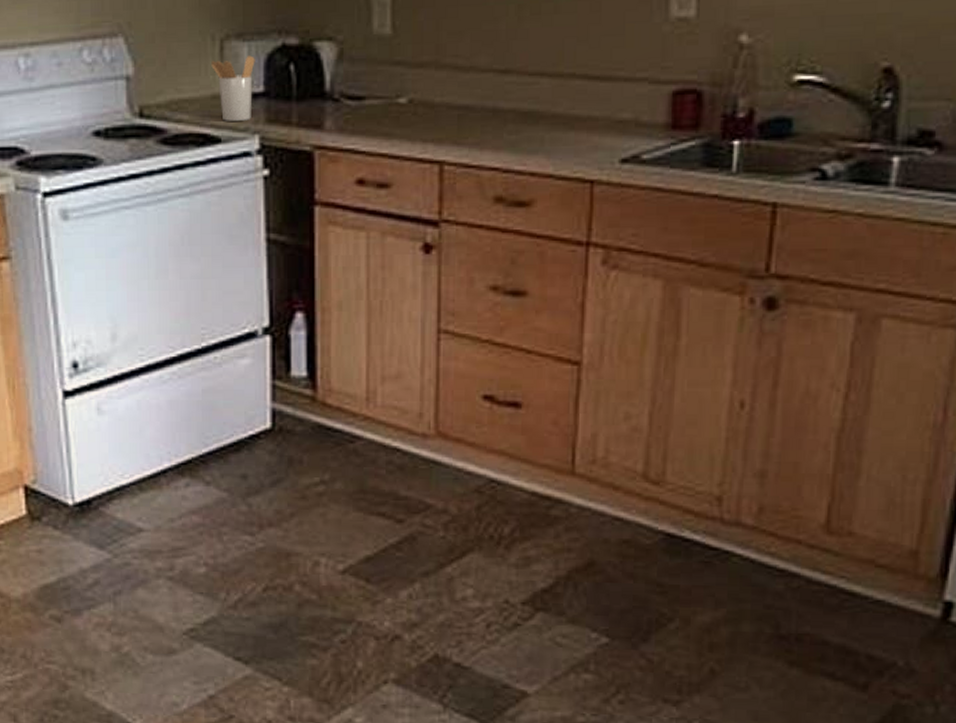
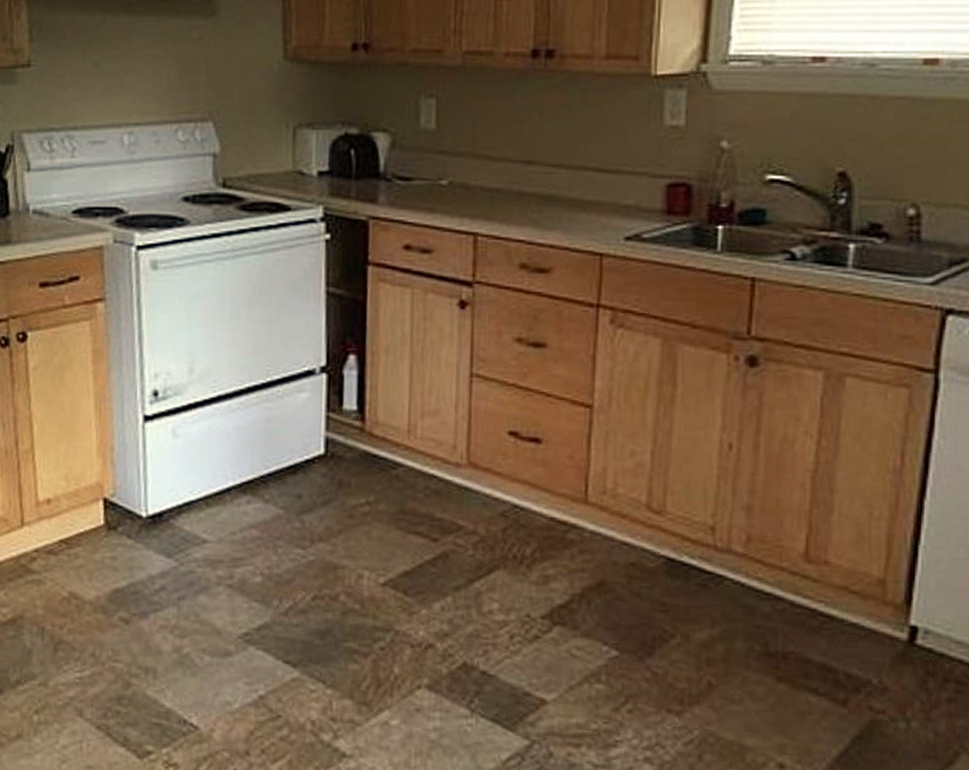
utensil holder: present [211,55,255,121] -> none [285,141,322,193]

